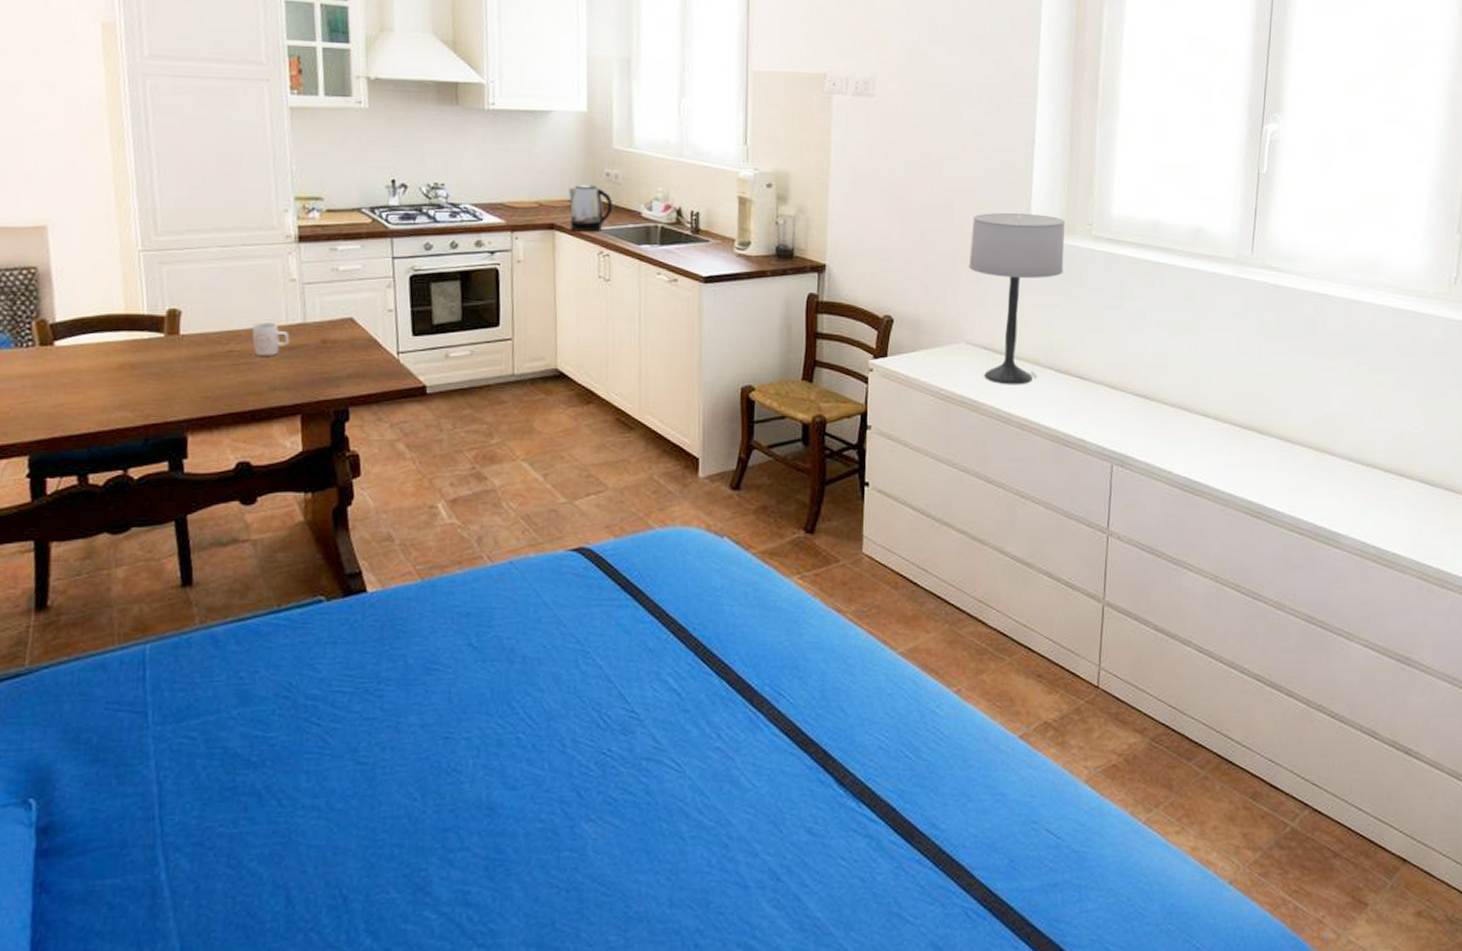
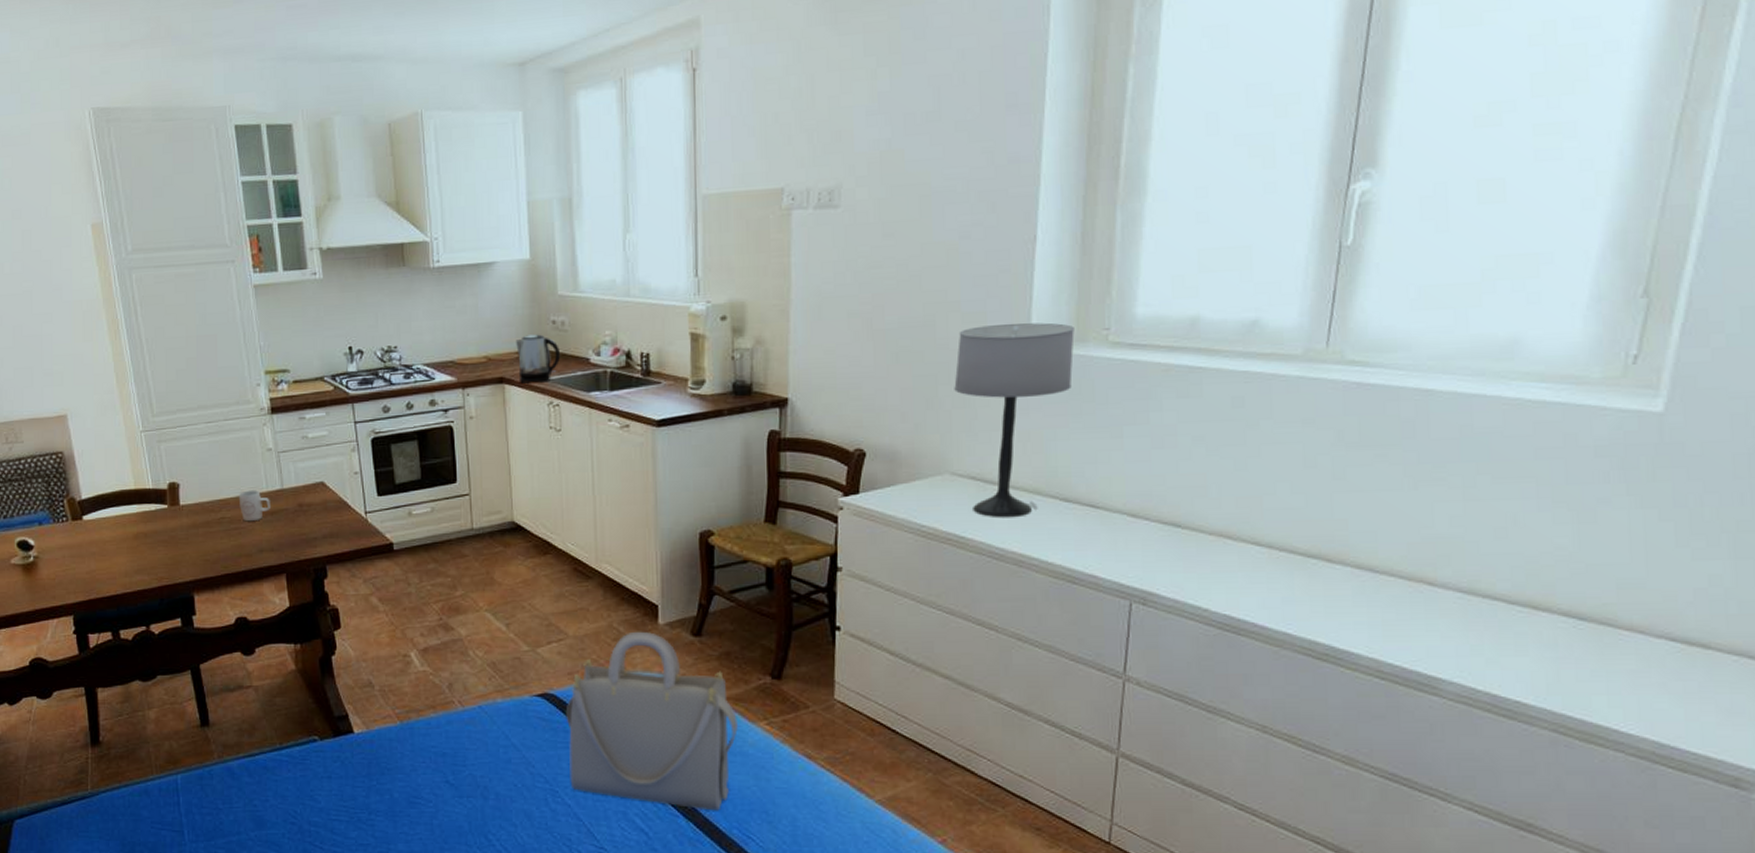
handbag: none [601,484,772,668] -> present [565,631,738,811]

